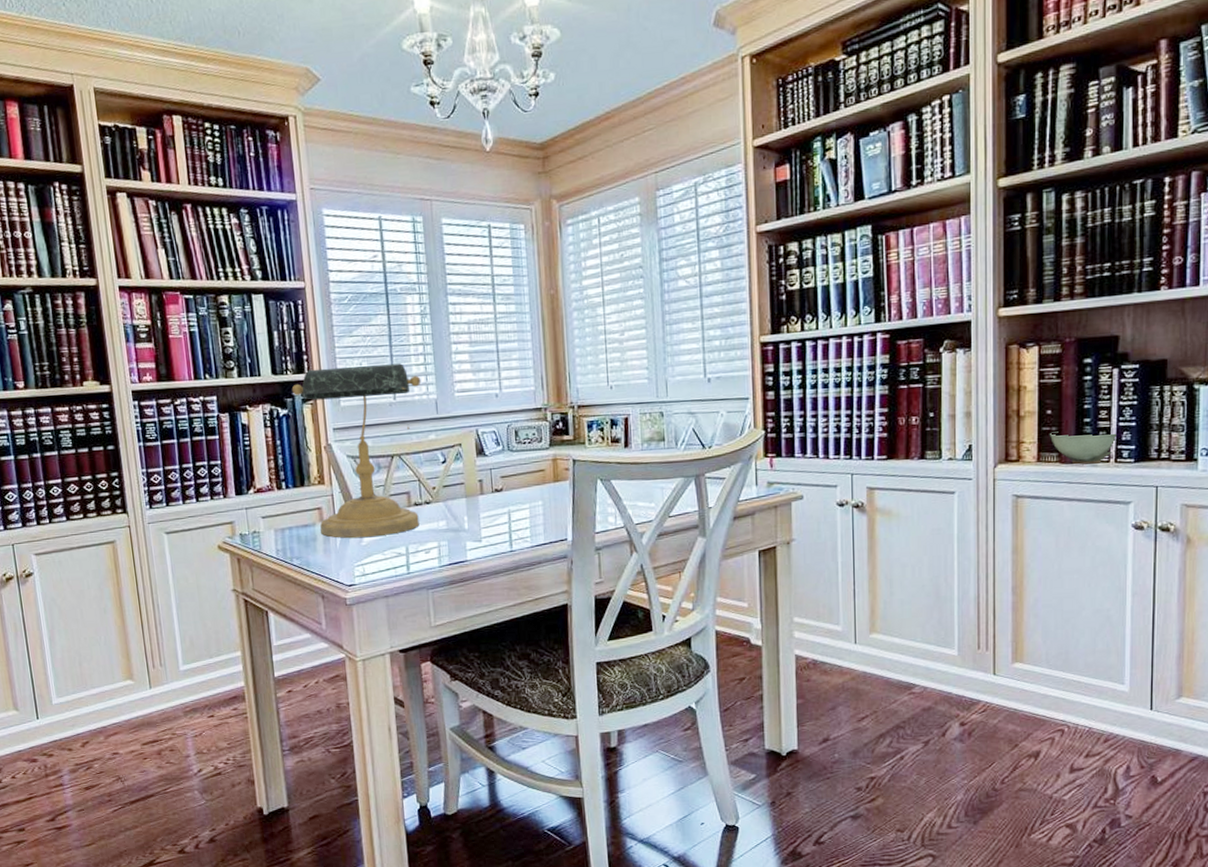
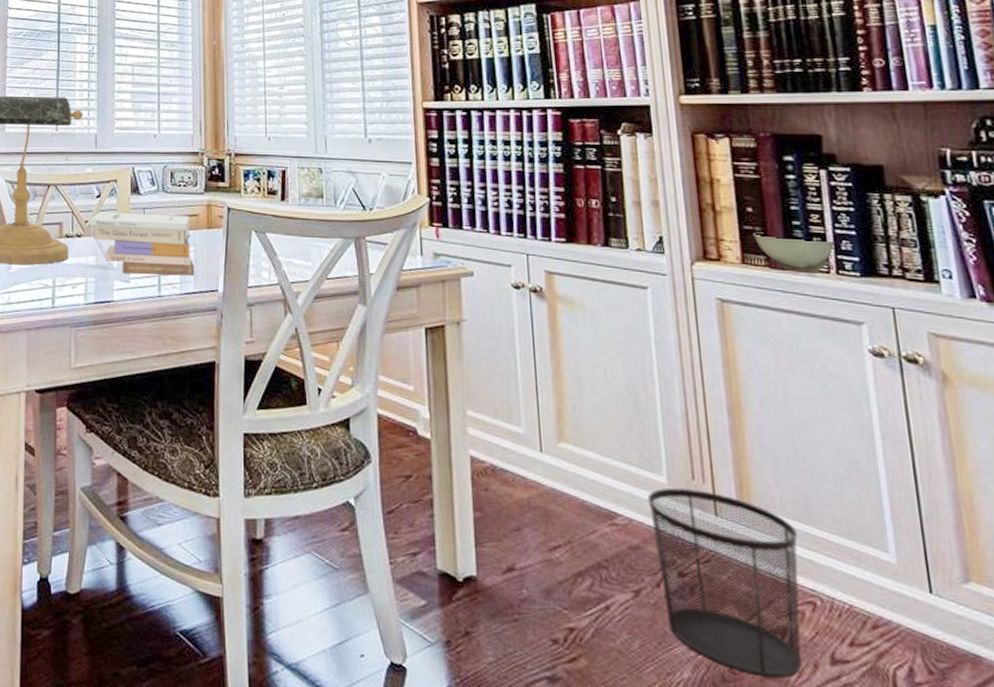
books: none [436,472,545,533] -> present [89,211,195,276]
waste bin: none [940,656,1056,790] -> present [647,487,803,679]

